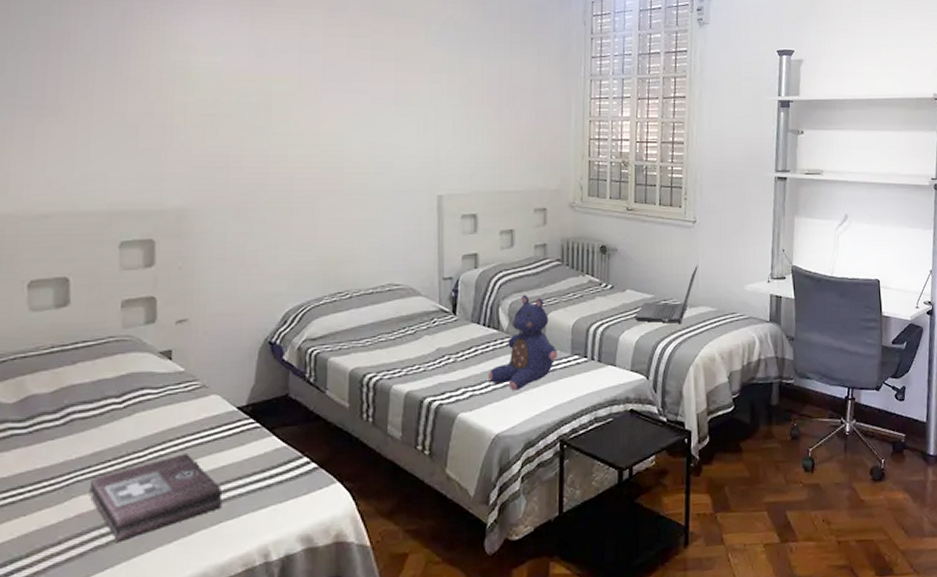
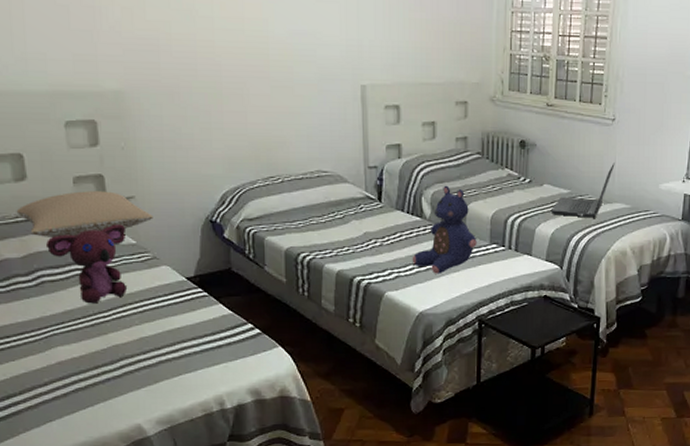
pillow: none [53,314,207,369] -> present [16,191,153,237]
teddy bear: none [82,350,175,443] -> present [46,224,127,304]
first aid kit: present [89,453,223,542] -> none [64,316,181,386]

